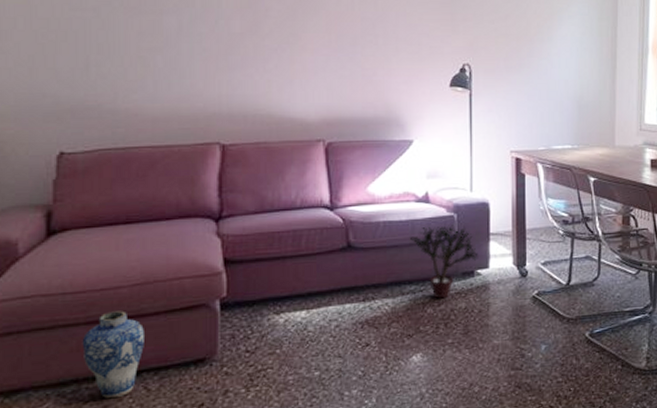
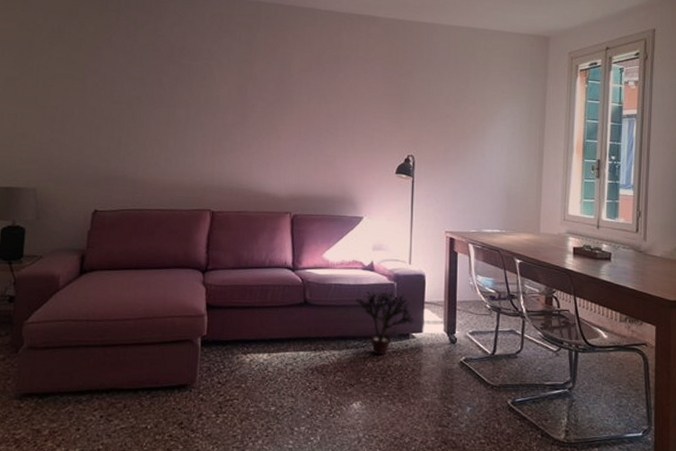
vase: present [82,310,144,399] -> none [97,338,143,409]

